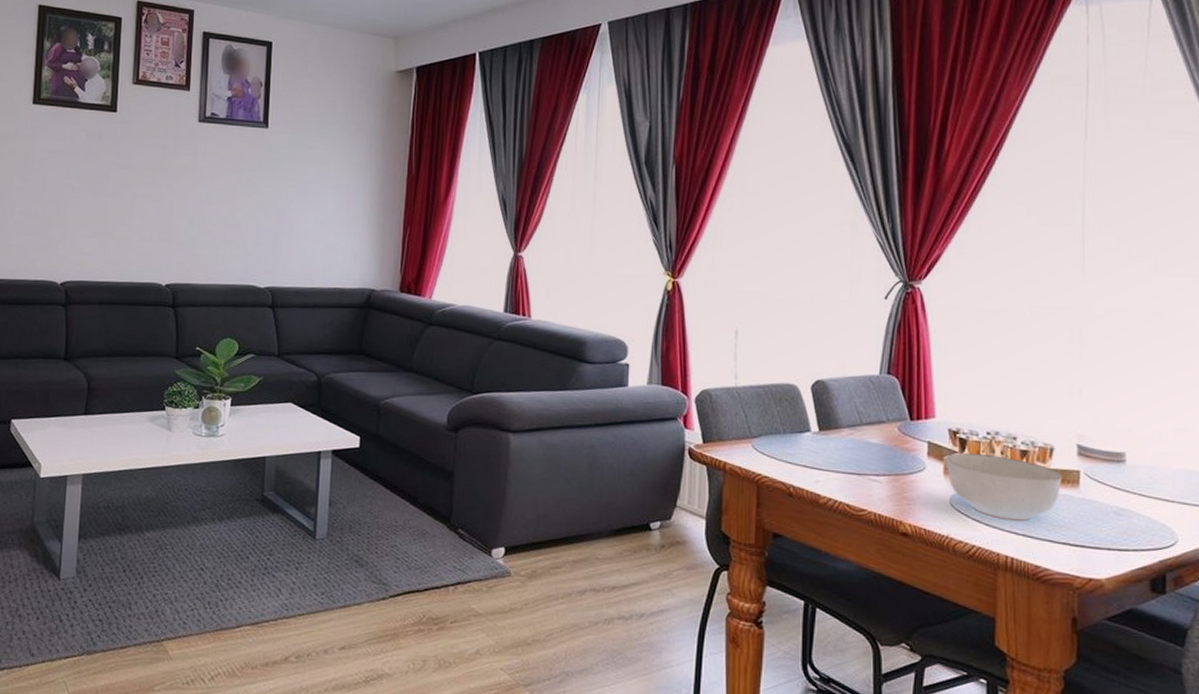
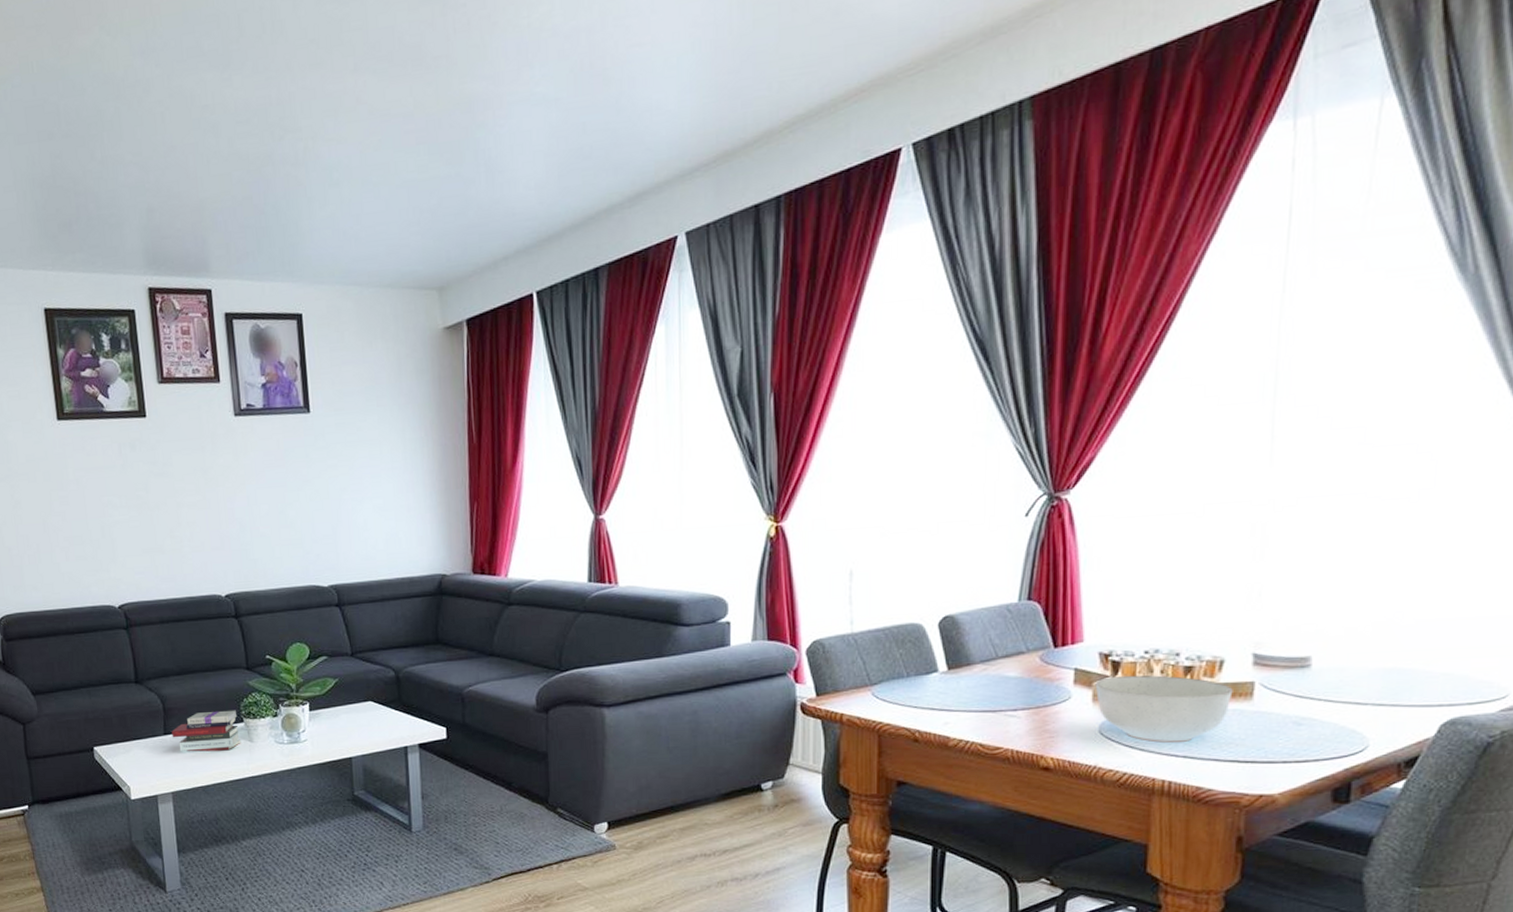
books: none [92,396,160,437] -> present [171,710,241,752]

